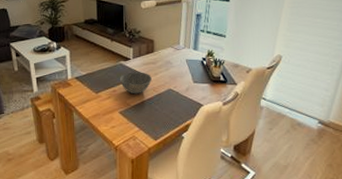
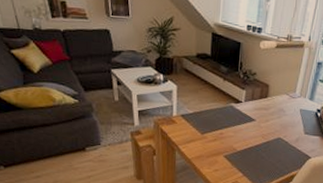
bowl: present [120,72,152,95] -> none [228,115,262,140]

